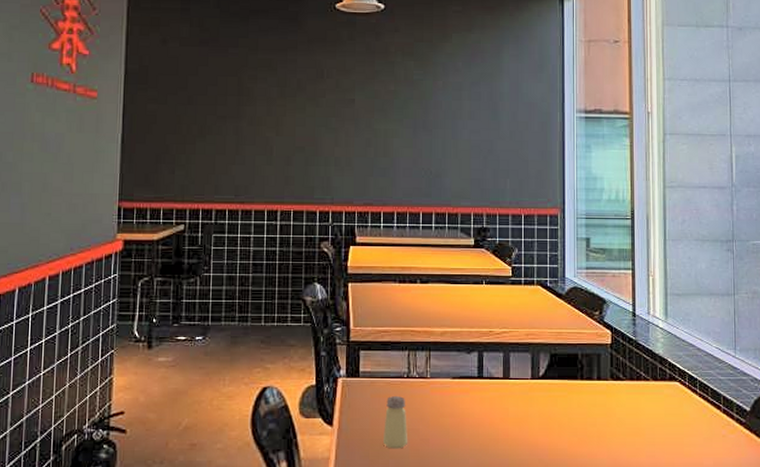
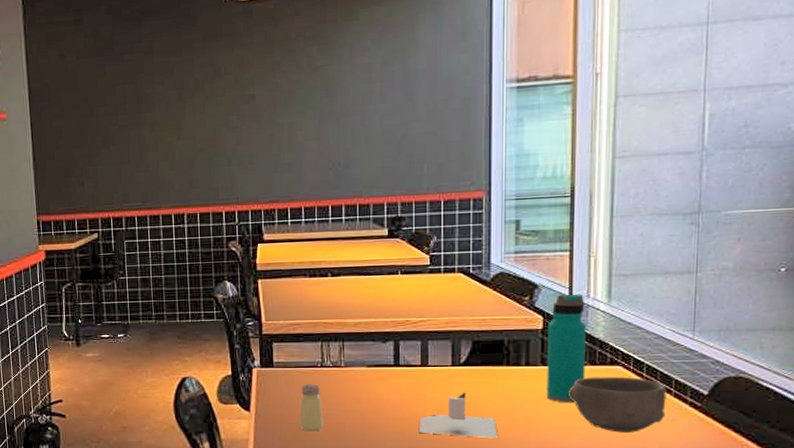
napkin holder: none [500,406,574,456] -> present [418,392,498,439]
water bottle: none [615,310,648,419] -> present [546,293,586,403]
bowl: none [635,392,717,449] -> present [569,376,667,433]

